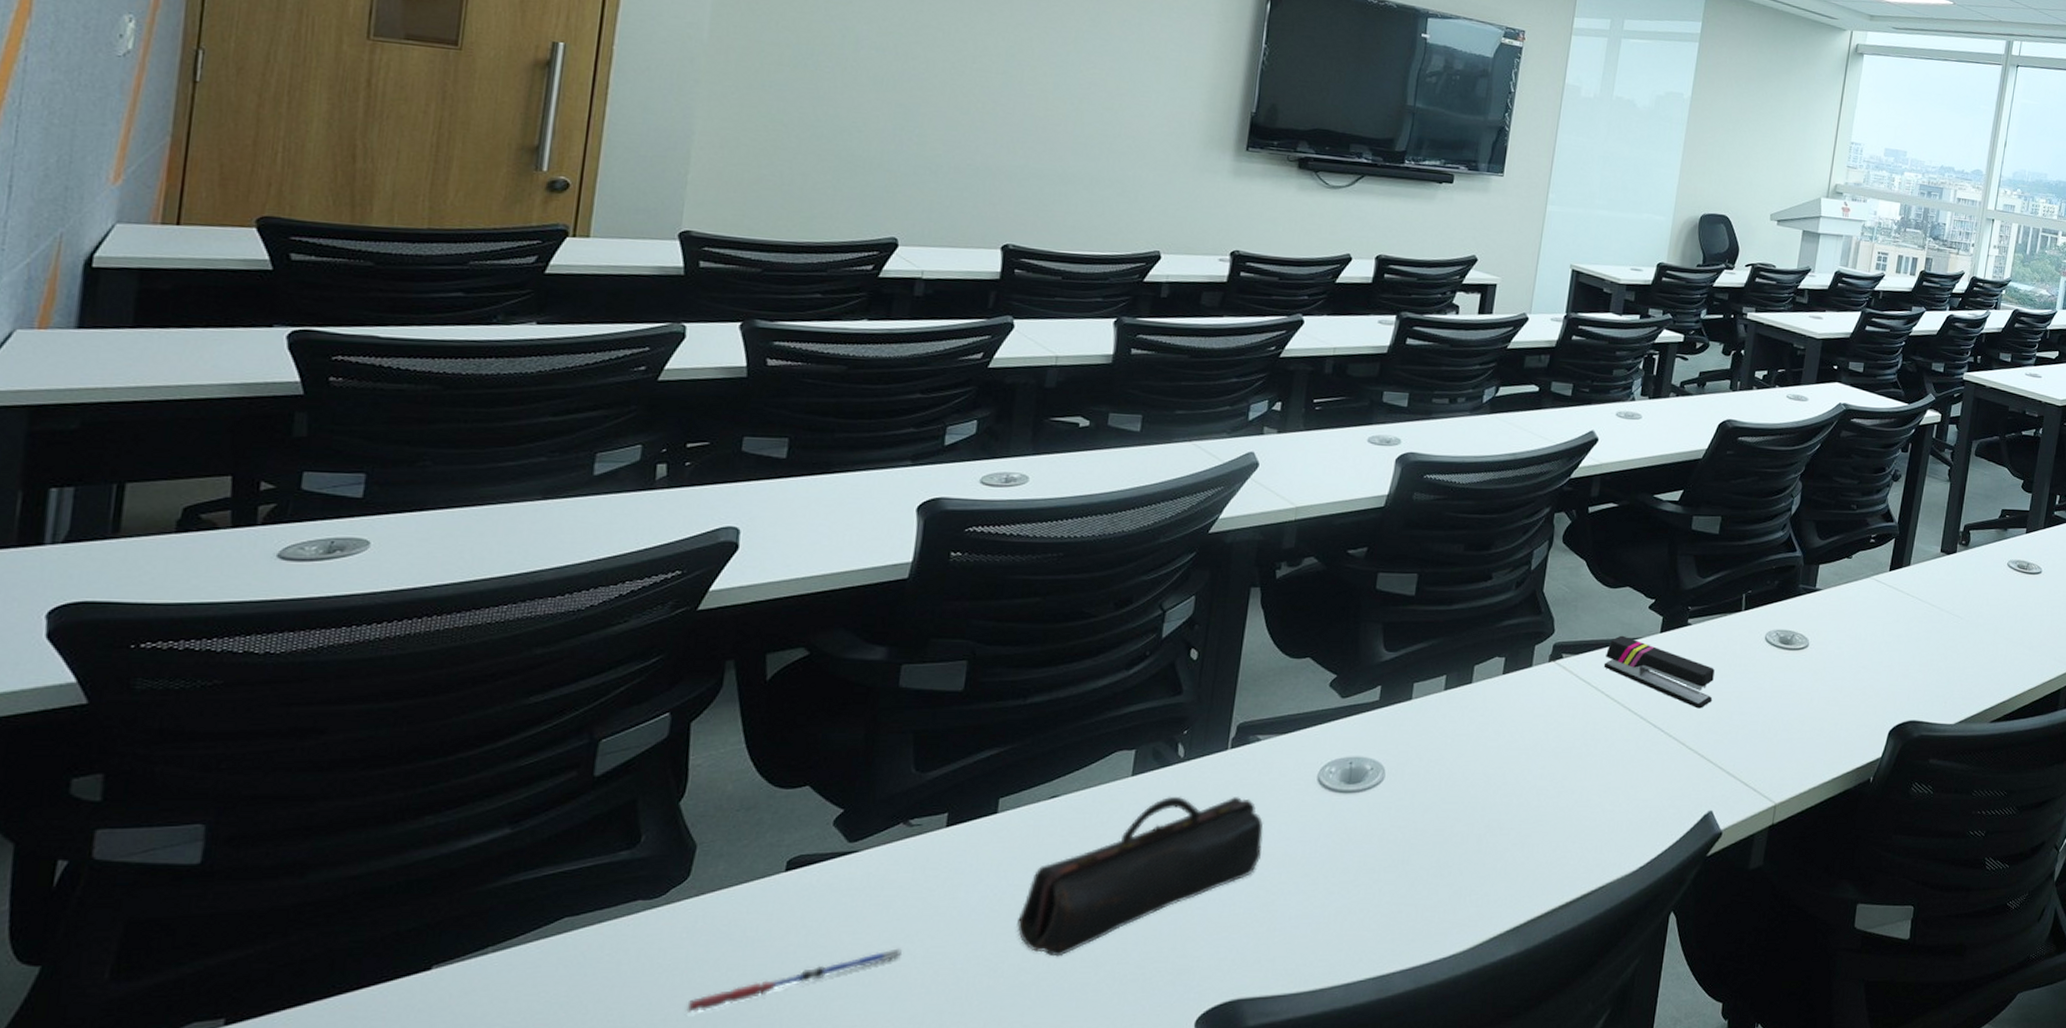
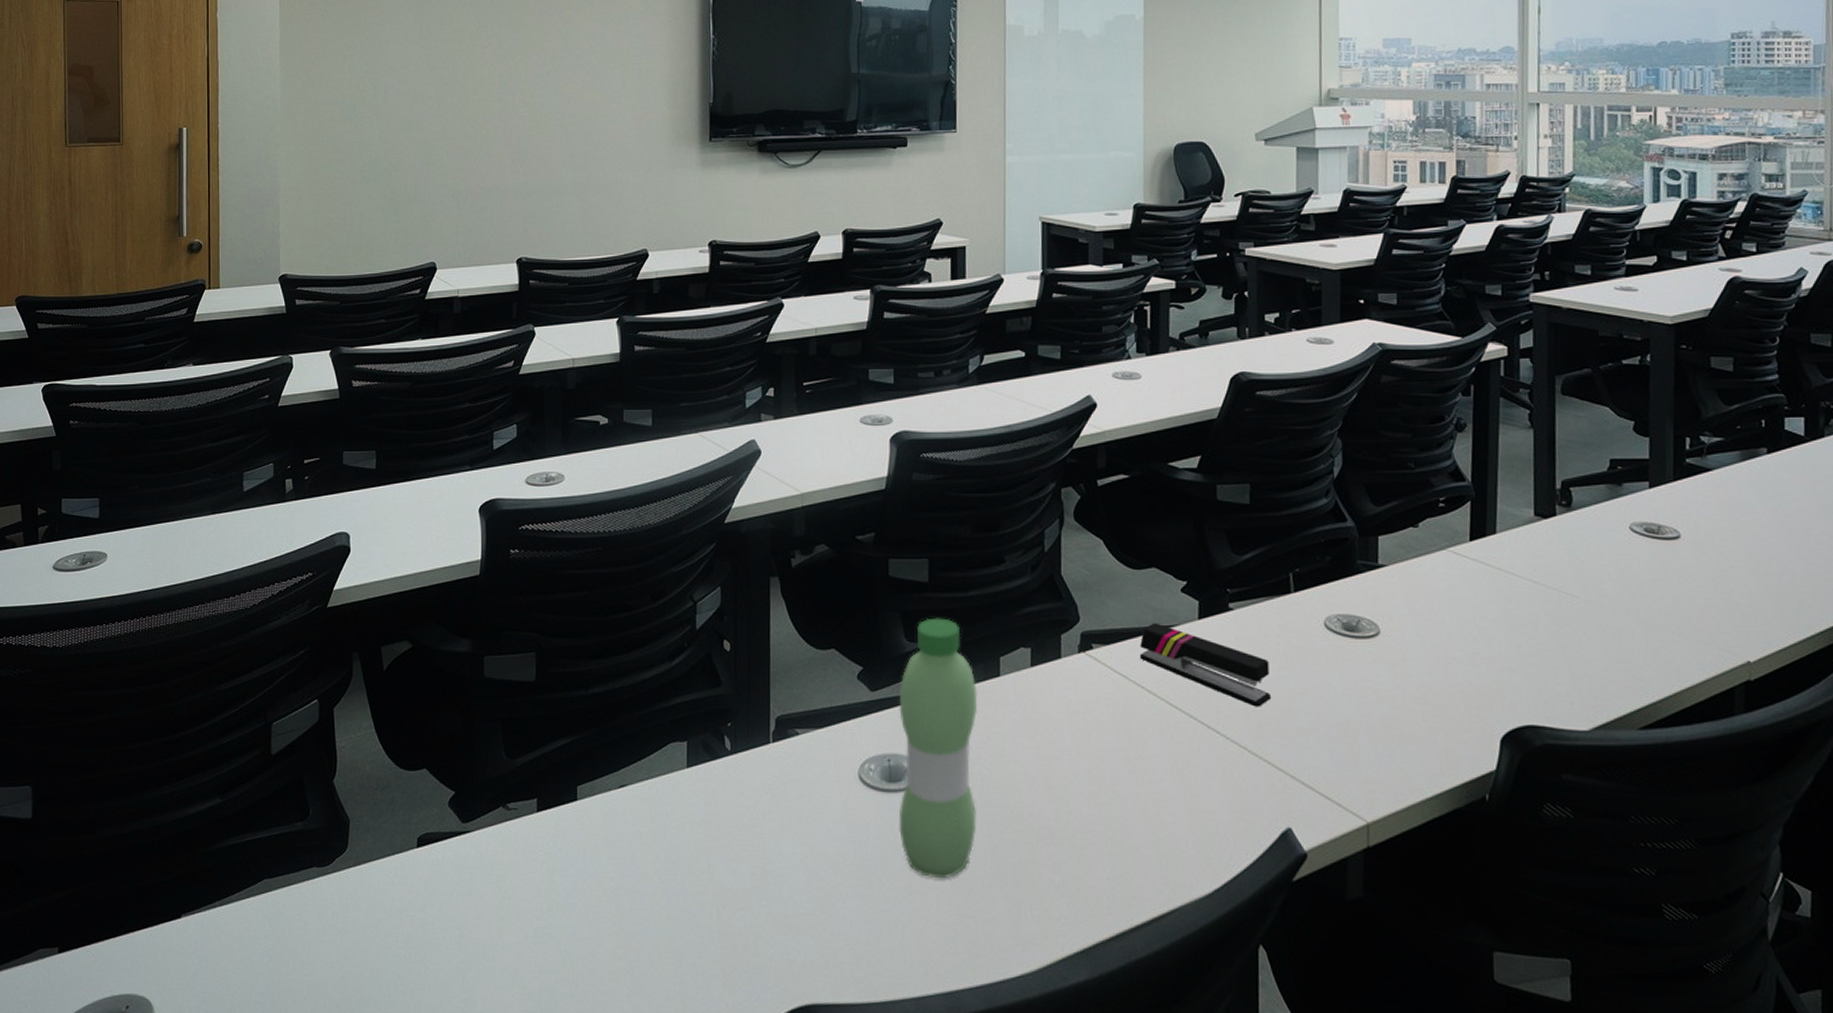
pen: present [686,948,902,1014] -> none [358,926,515,974]
pencil case: present [1017,796,1264,957] -> none [606,789,815,946]
water bottle: none [1351,629,1448,872] -> present [898,618,978,879]

